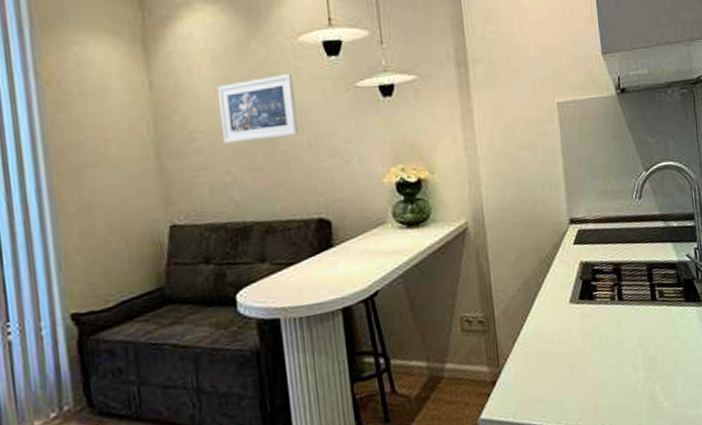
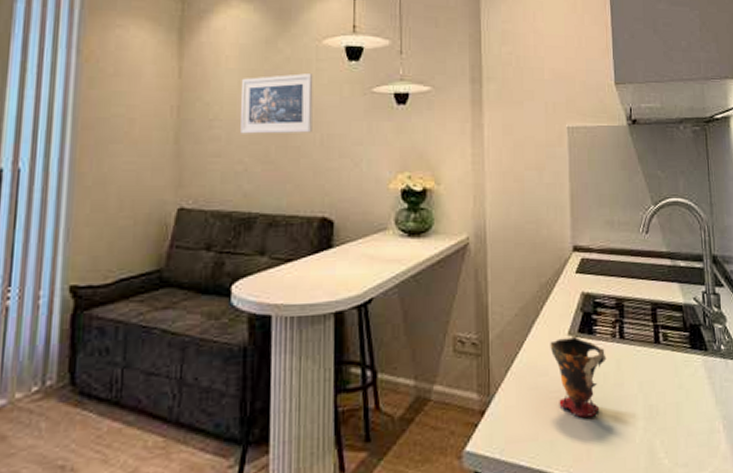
cup: none [553,303,607,376] -> present [550,336,607,418]

